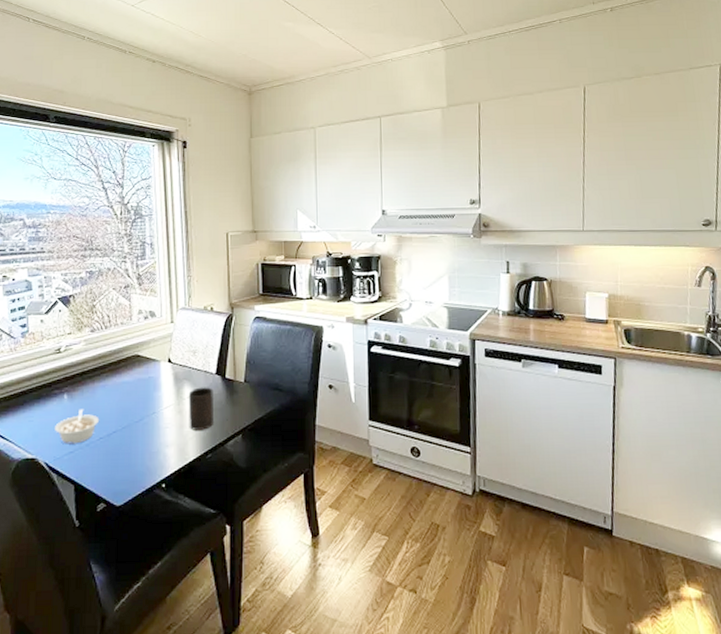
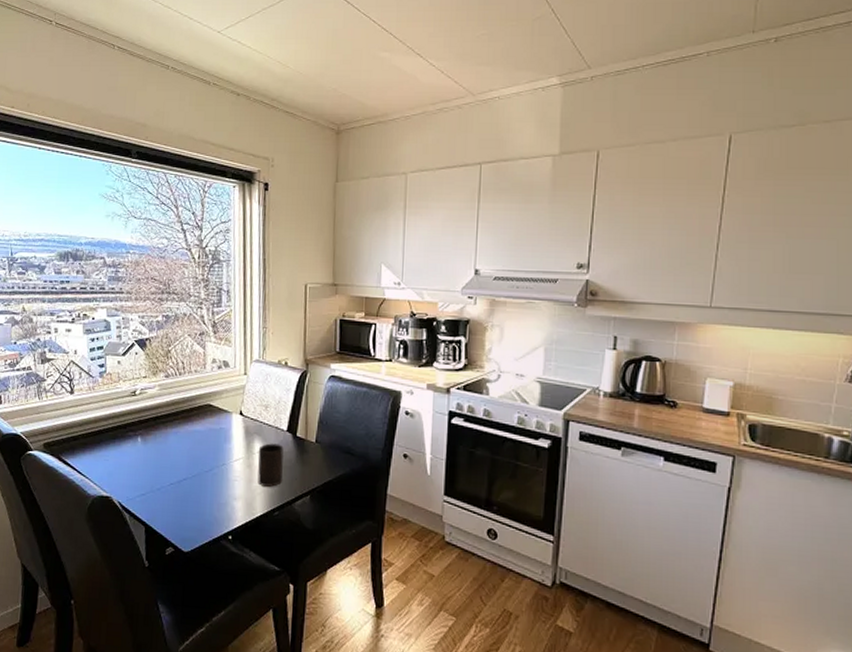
legume: present [55,409,100,445] -> none [128,453,171,487]

